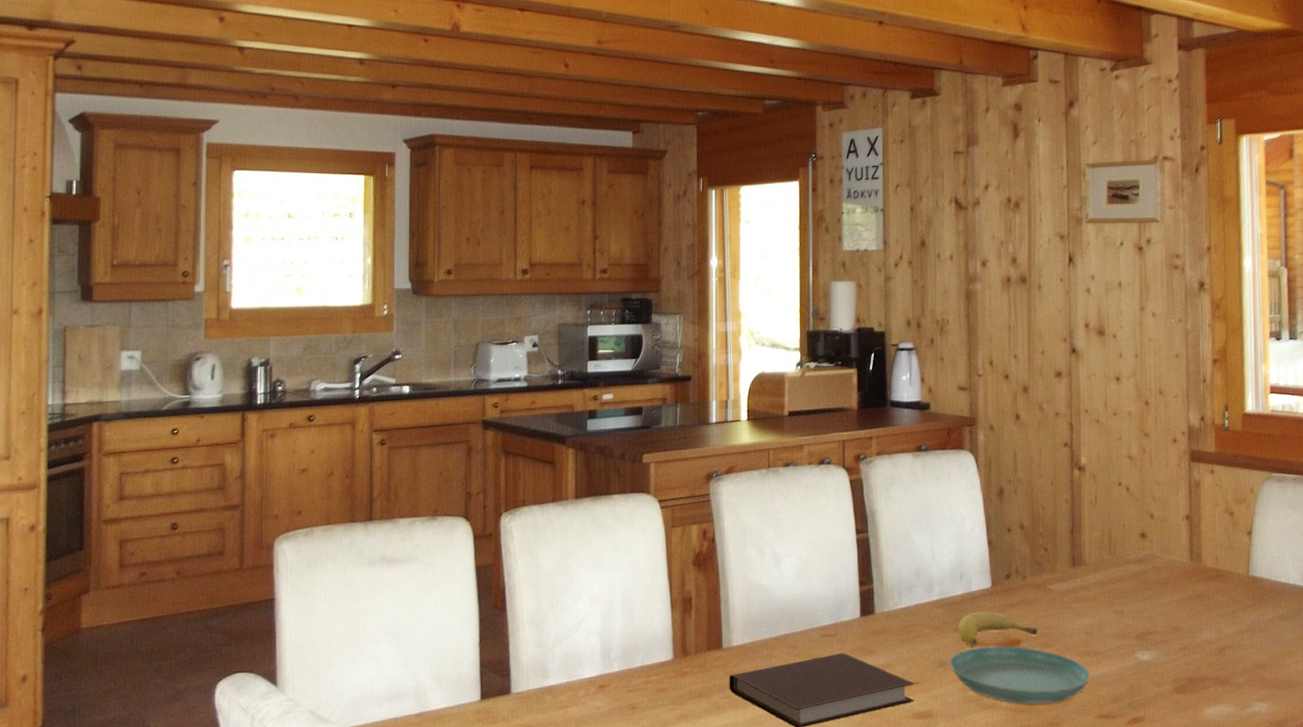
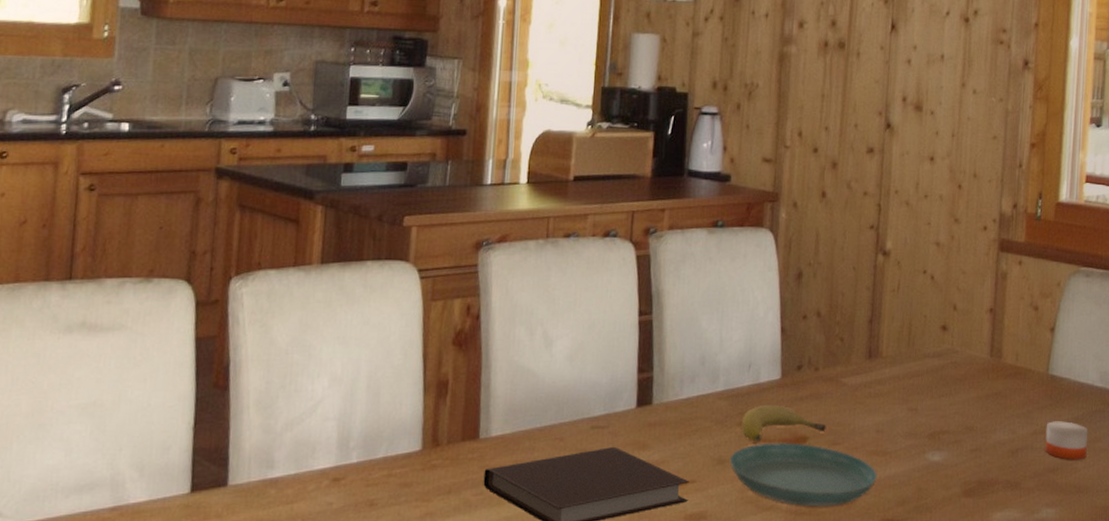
candle: none [1251,620,1294,657] -> present [1045,421,1087,460]

